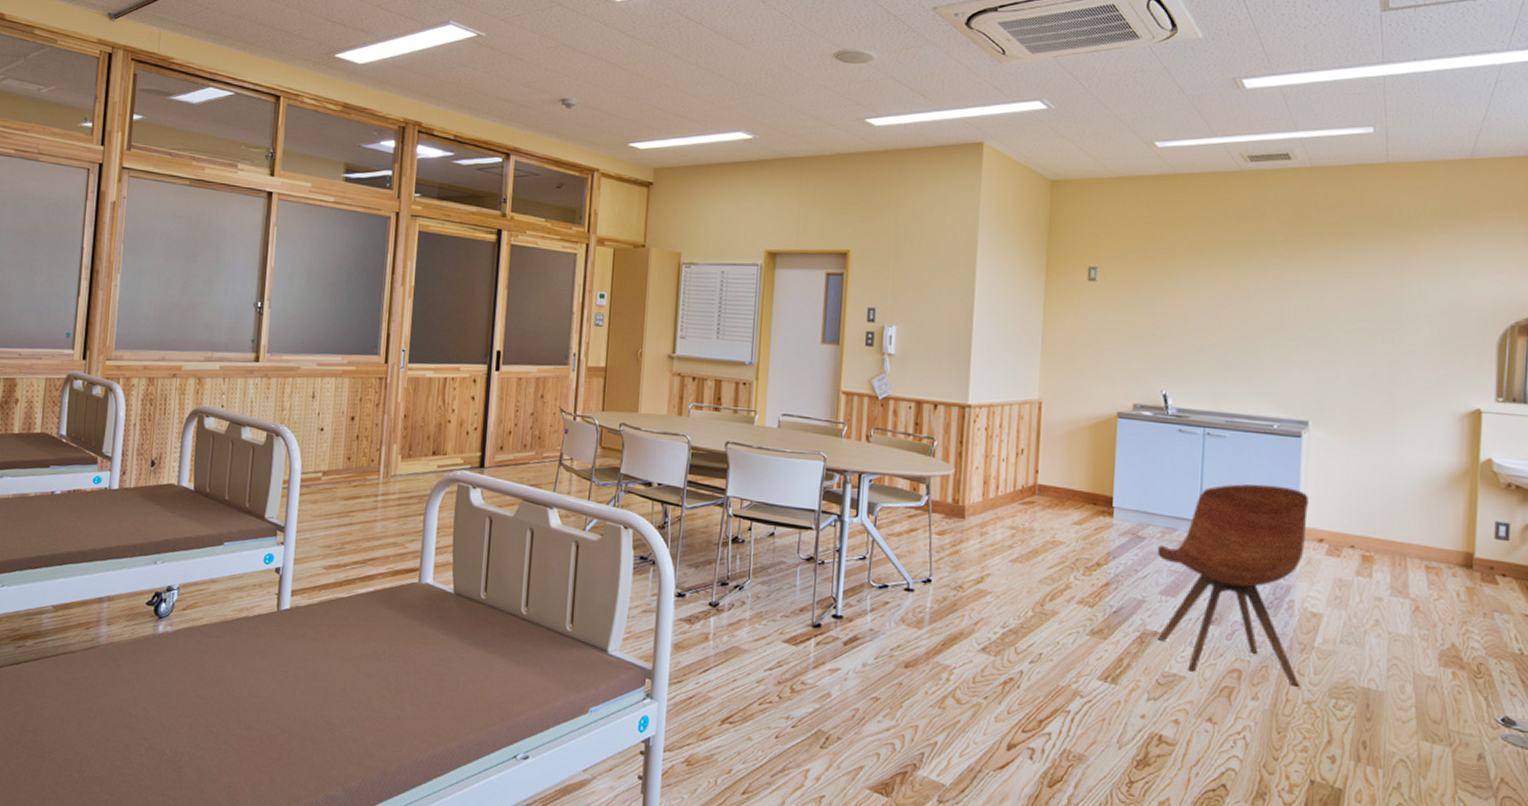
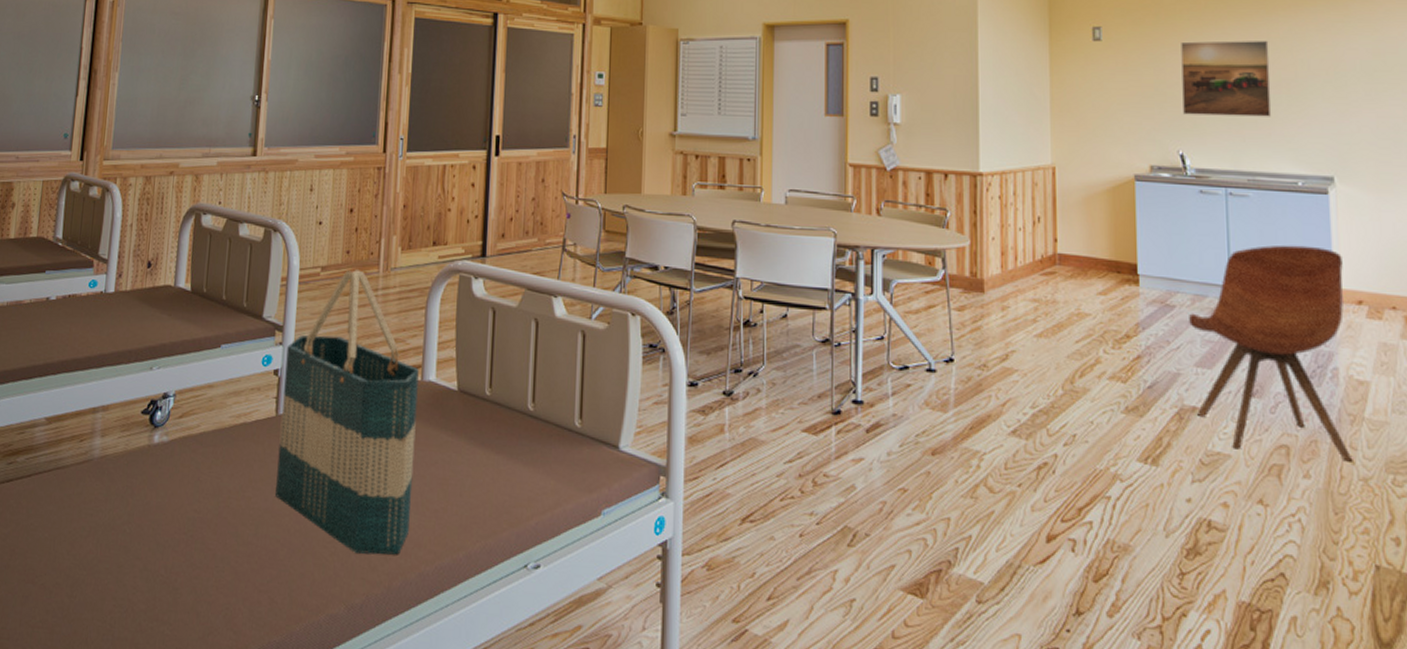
tote bag: none [276,475,417,743] -> present [275,270,419,555]
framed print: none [1170,285,1259,361] -> present [1181,40,1272,117]

